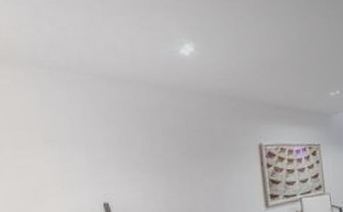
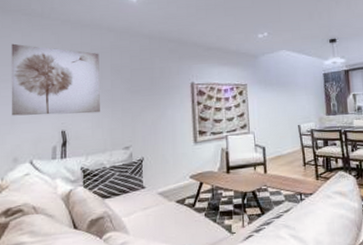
wall art: none [26,102,152,189] -> present [11,43,100,116]

